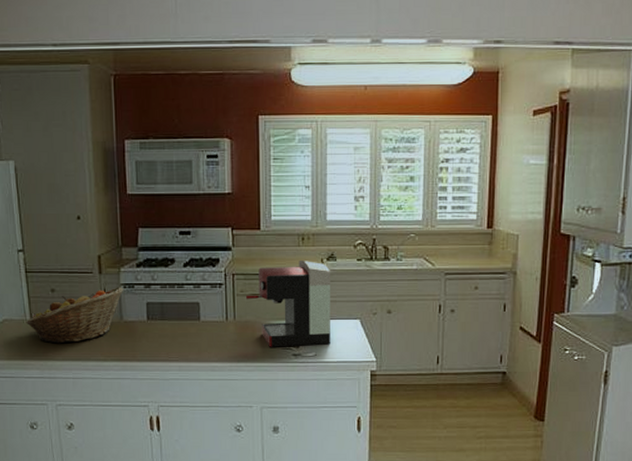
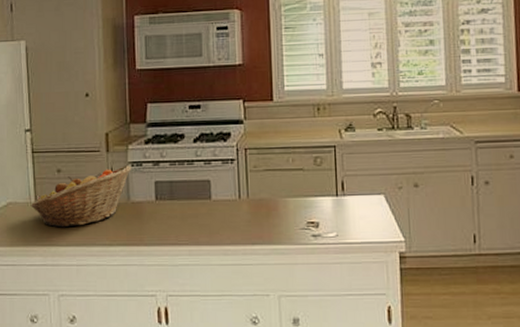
coffee maker: present [245,261,331,347] -> none [259,132,353,227]

